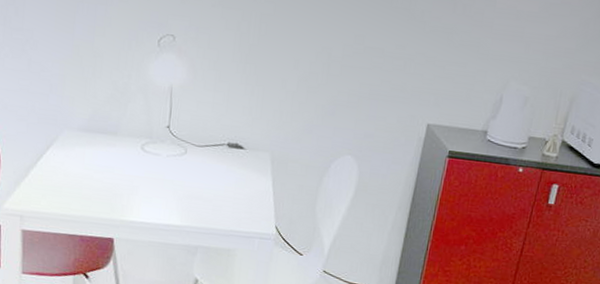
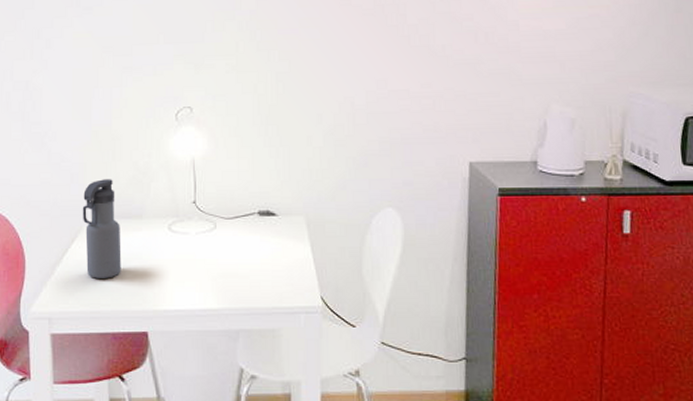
water bottle: none [59,93,95,187] -> present [82,179,122,278]

